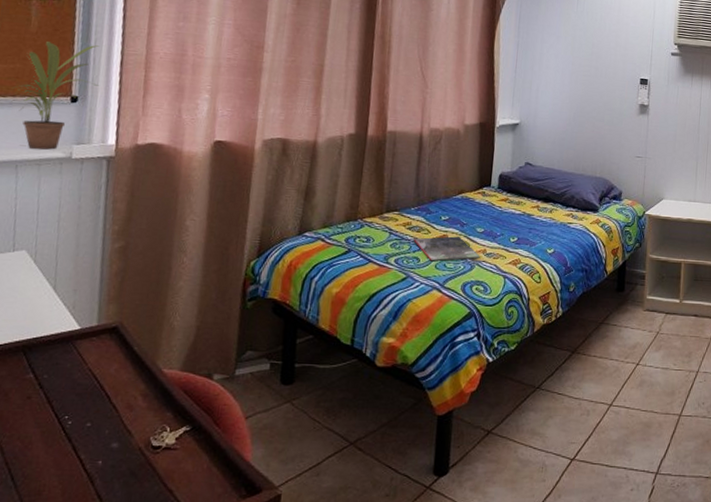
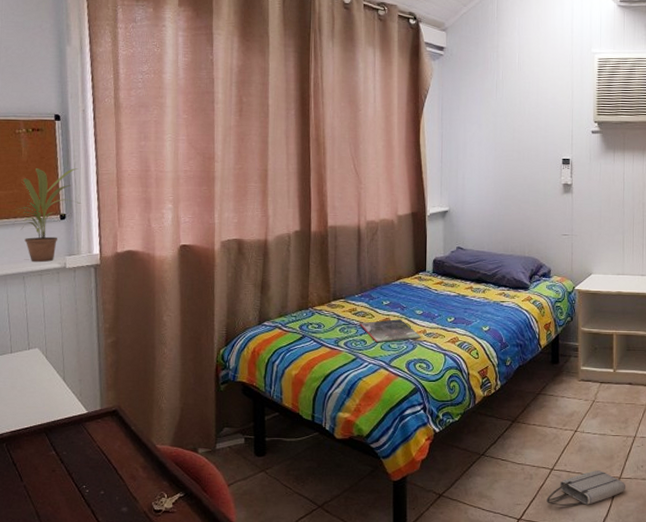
tote bag: none [603,407,685,445] -> present [546,470,625,506]

